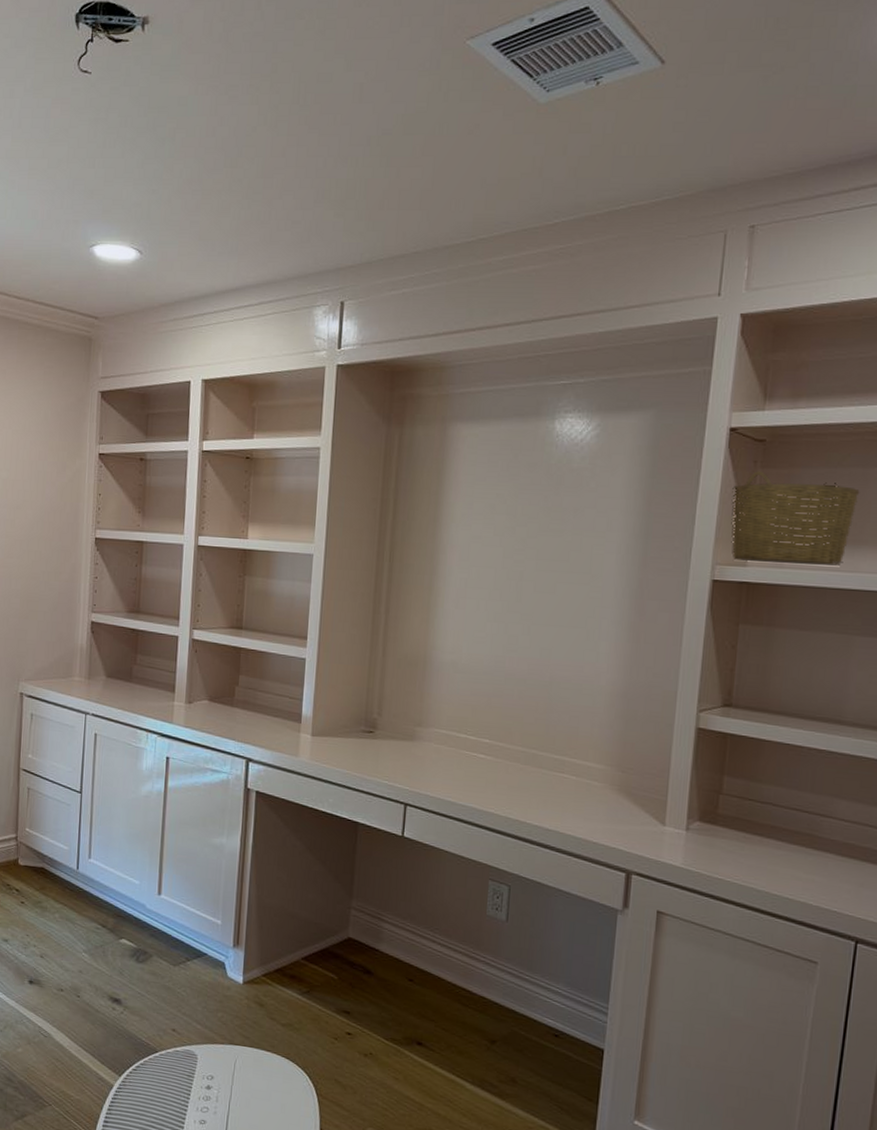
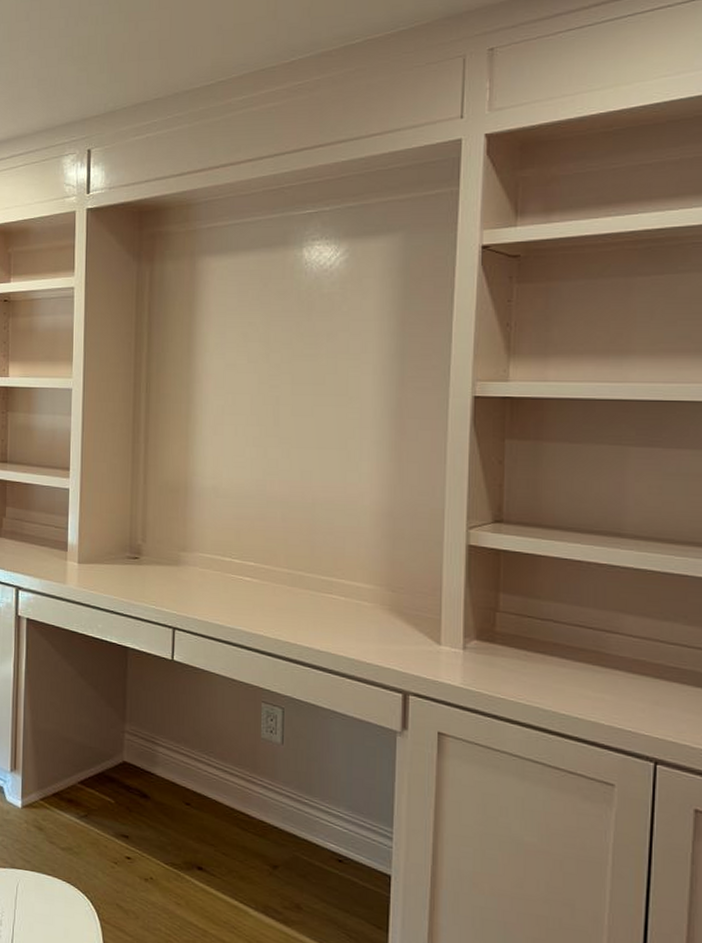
basket: present [732,471,860,566] -> none [488,286,624,378]

